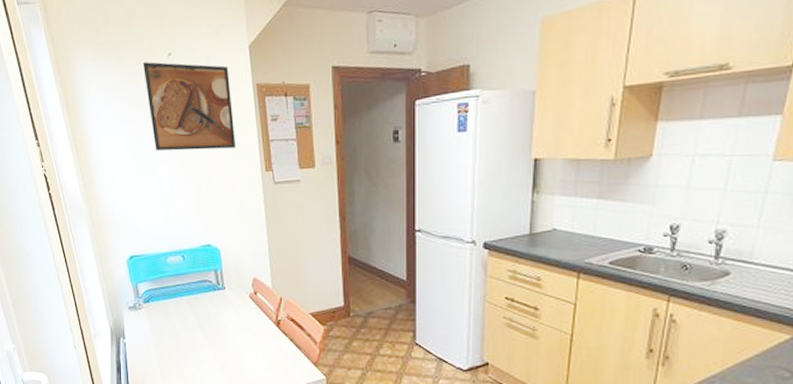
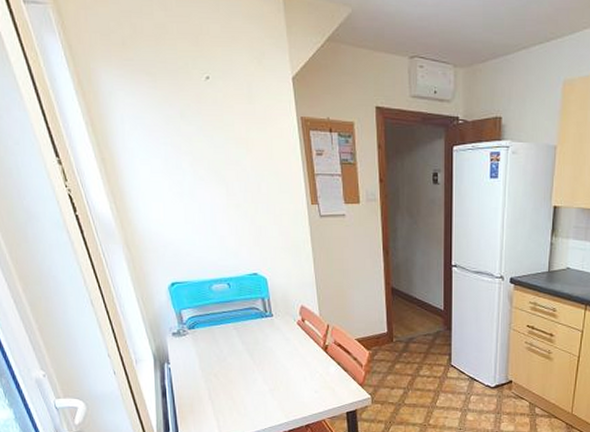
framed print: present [142,62,236,151] -> none [177,84,281,180]

